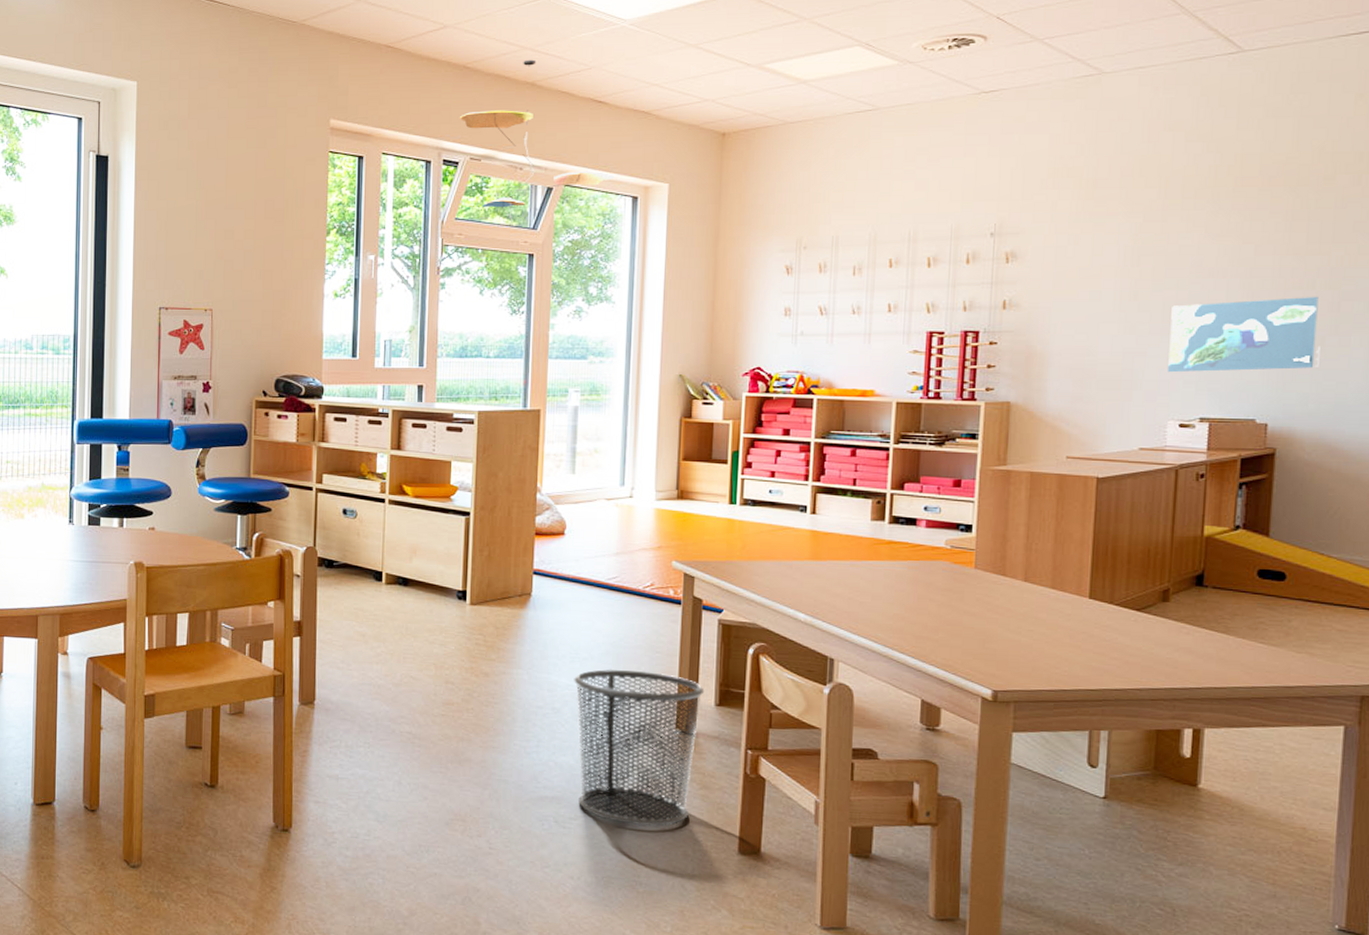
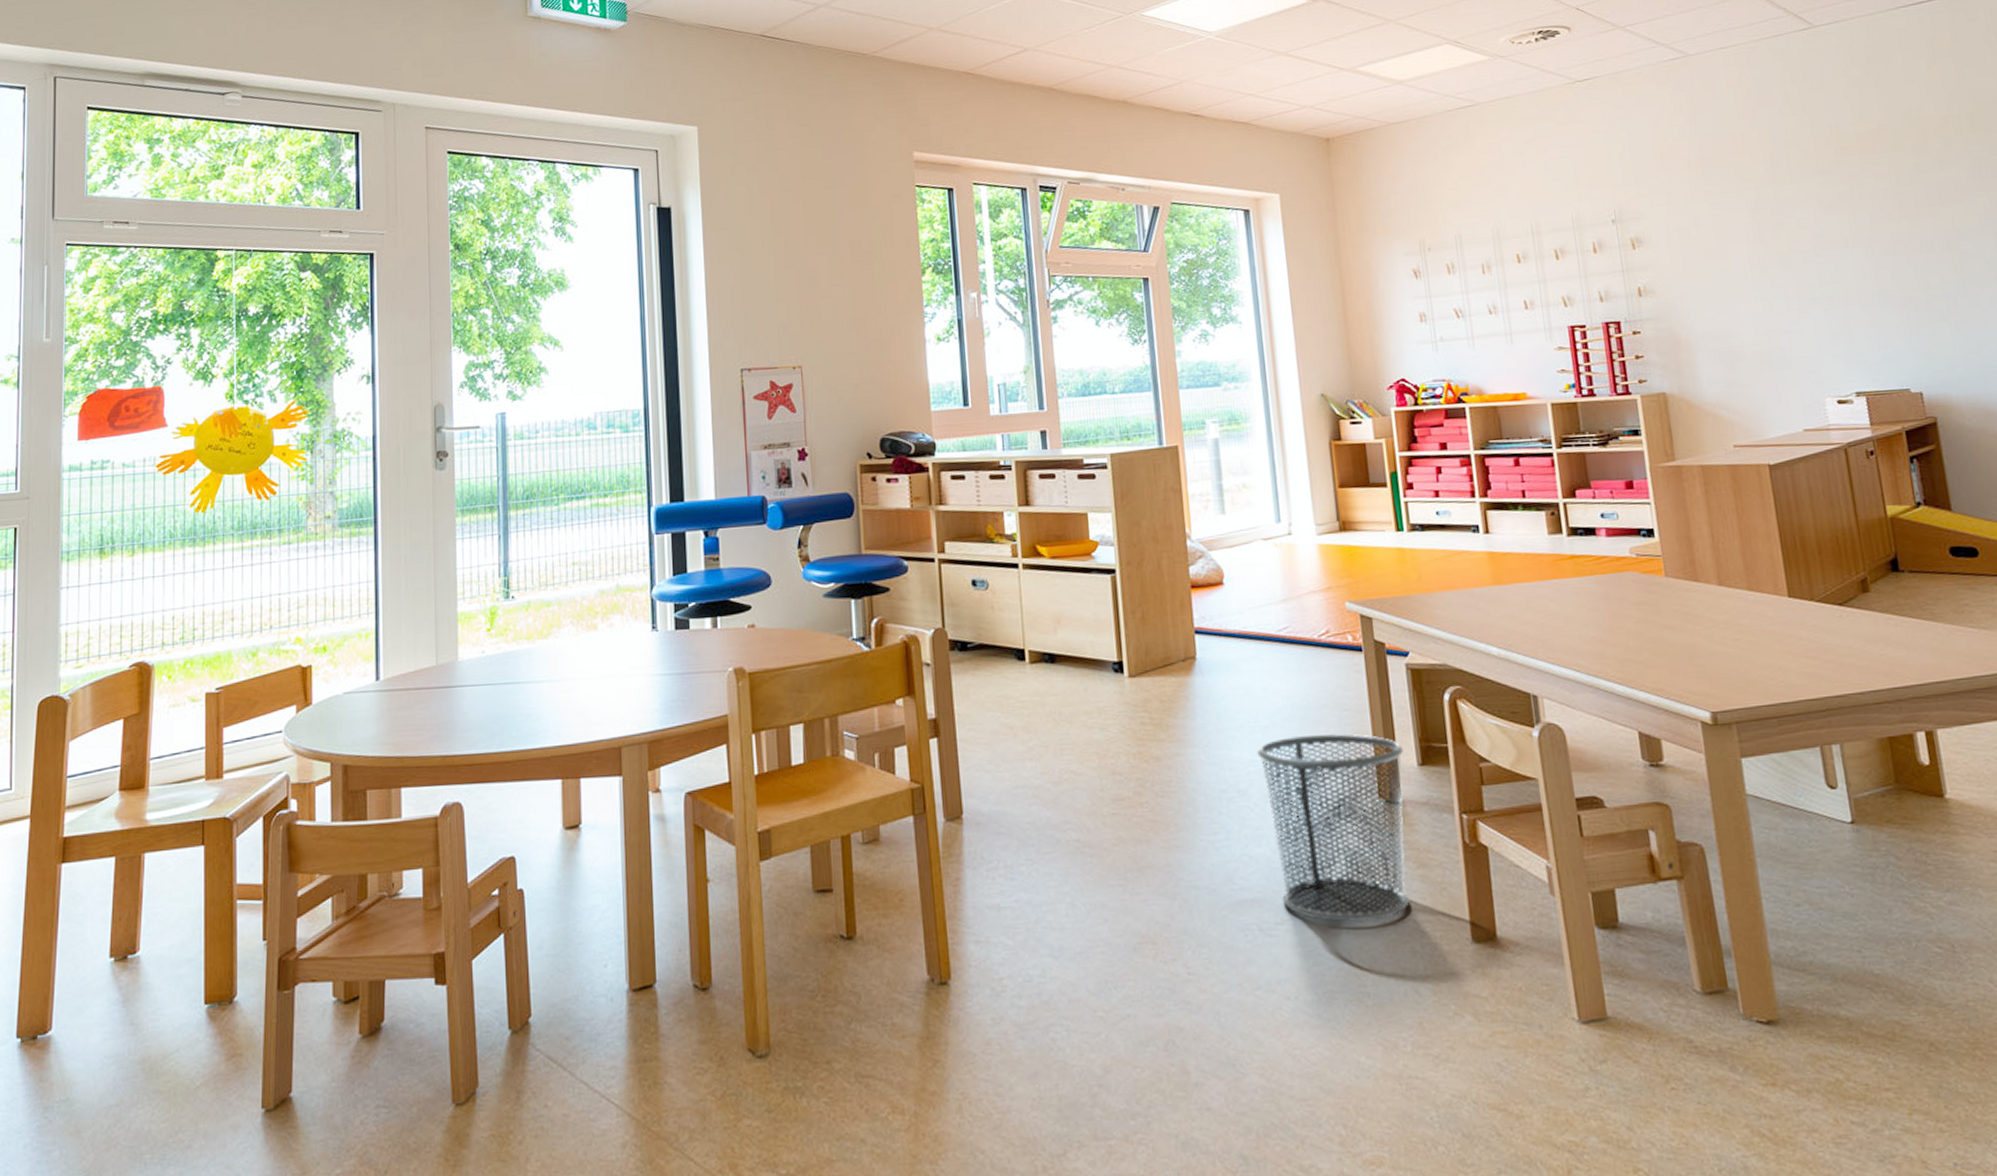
ceiling mobile: present [459,59,615,225] -> none [1051,77,1223,249]
map: present [1168,296,1320,373] -> none [1803,258,1957,348]

